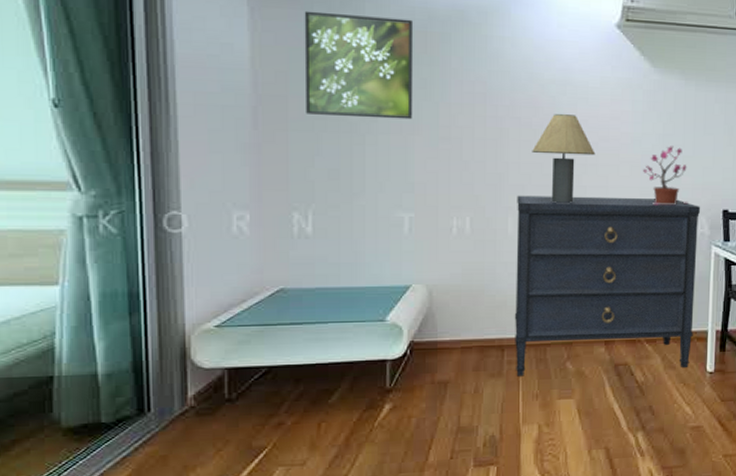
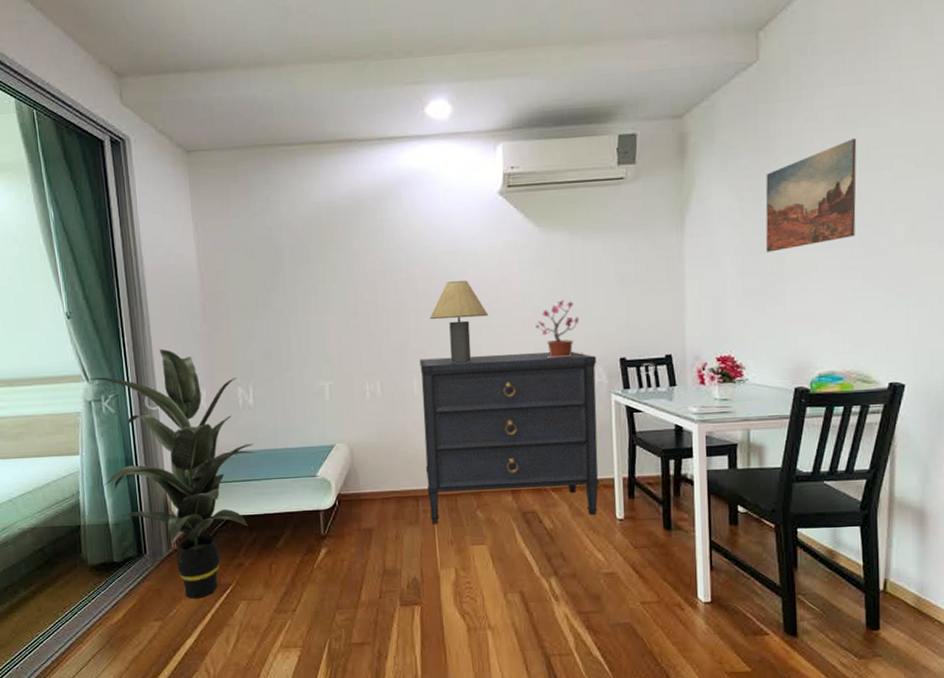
indoor plant: none [72,158,309,467] -> present [83,349,254,599]
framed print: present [304,10,414,120] -> none [234,214,326,305]

